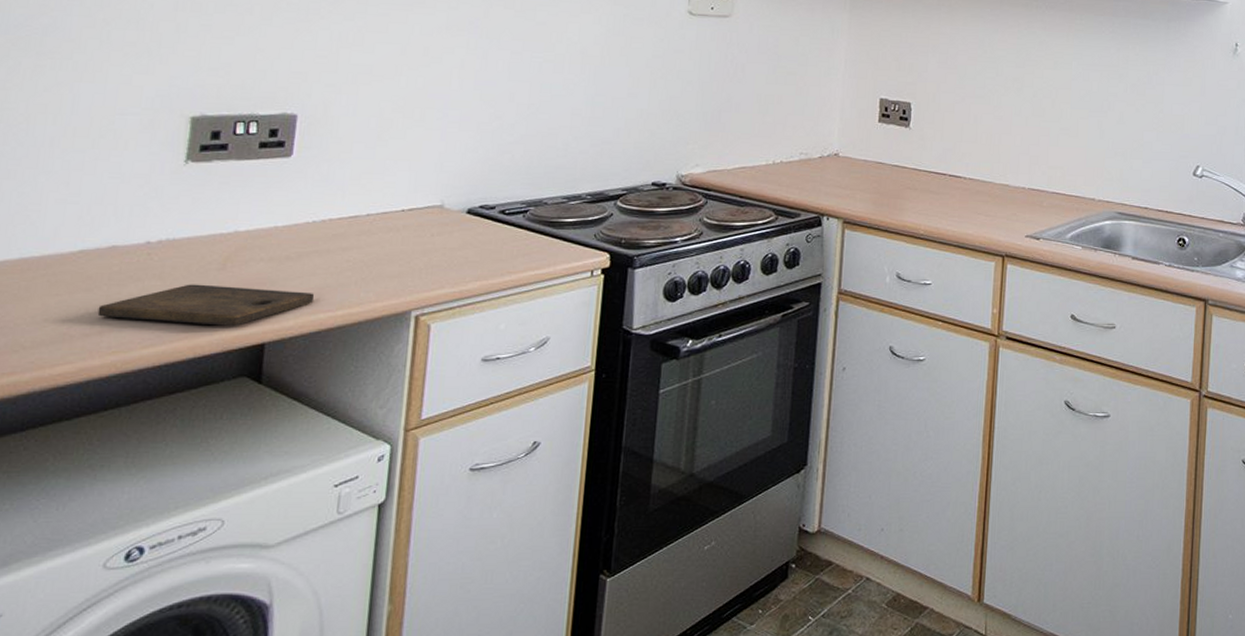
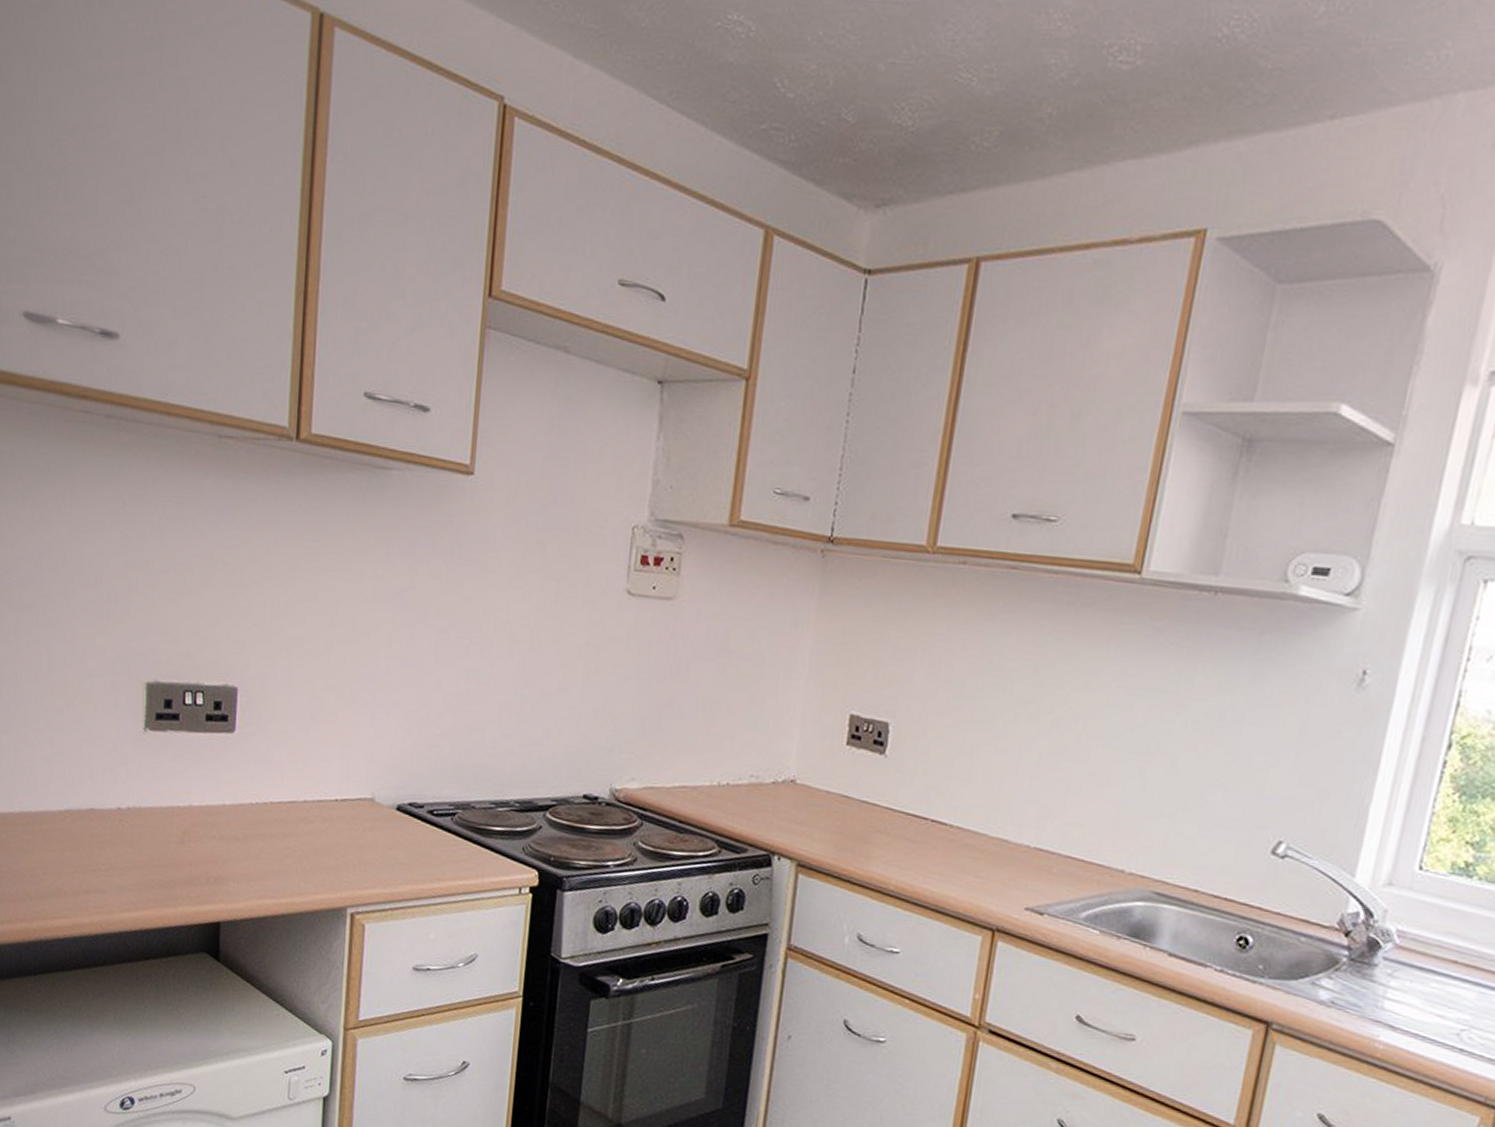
cutting board: present [97,284,315,326] -> none [84,854,261,902]

